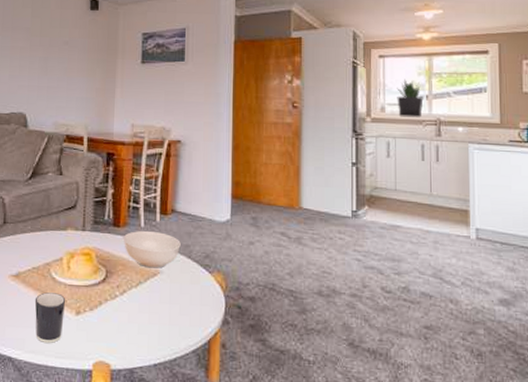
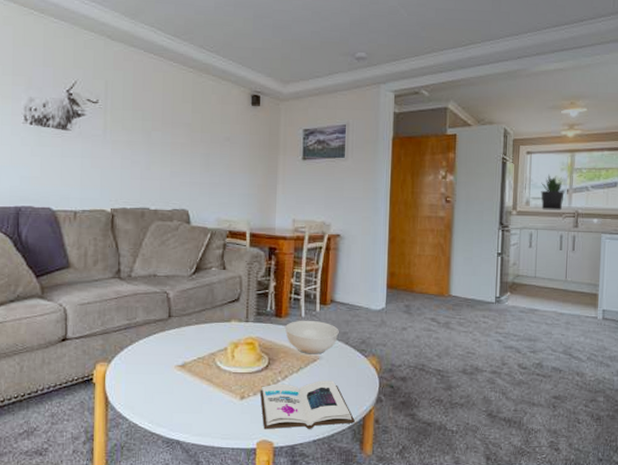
mug: present [34,292,66,343] -> none [200,380,231,426]
book: none [96,297,199,351] -> present [260,381,355,430]

